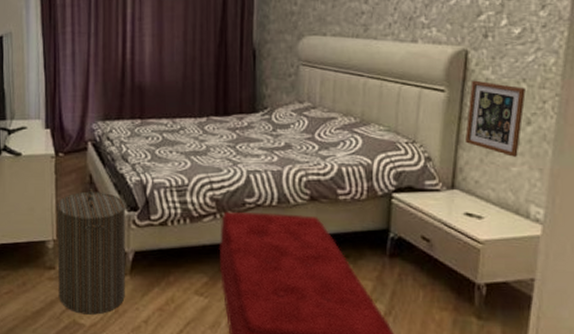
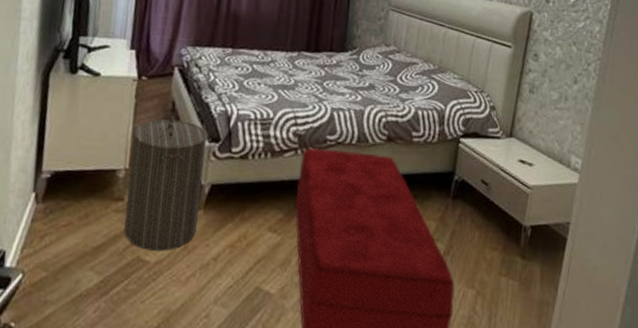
picture frame: present [464,80,526,157] -> none [524,39,575,111]

